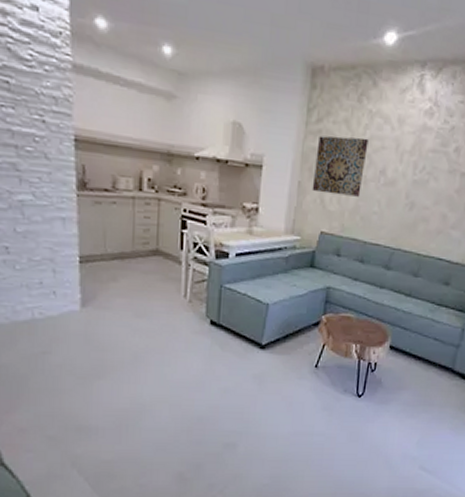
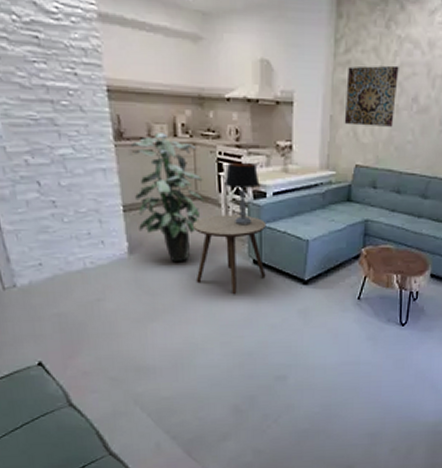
indoor plant: none [93,185,166,319] -> present [130,133,205,263]
side table: none [149,272,227,354] -> present [192,214,267,294]
table lamp: none [187,220,223,285] -> present [224,162,260,226]

